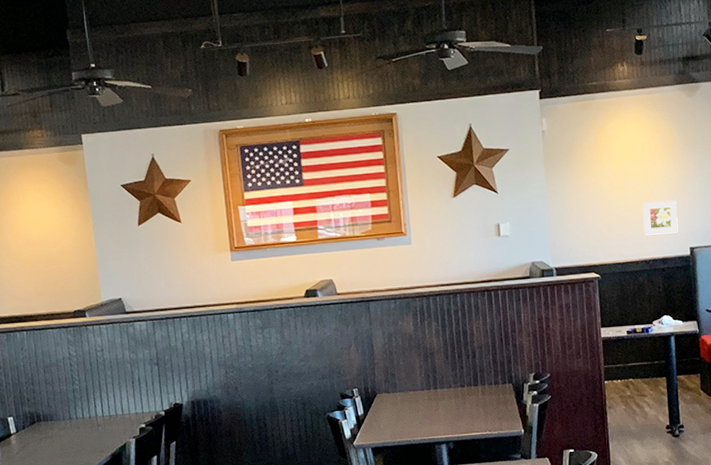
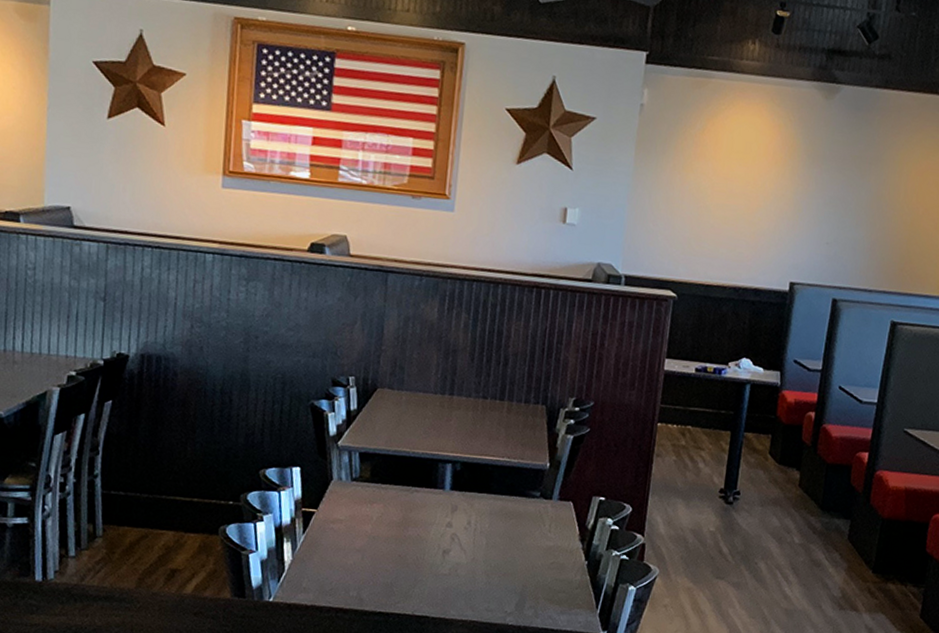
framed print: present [643,200,679,235] -> none [739,217,785,262]

